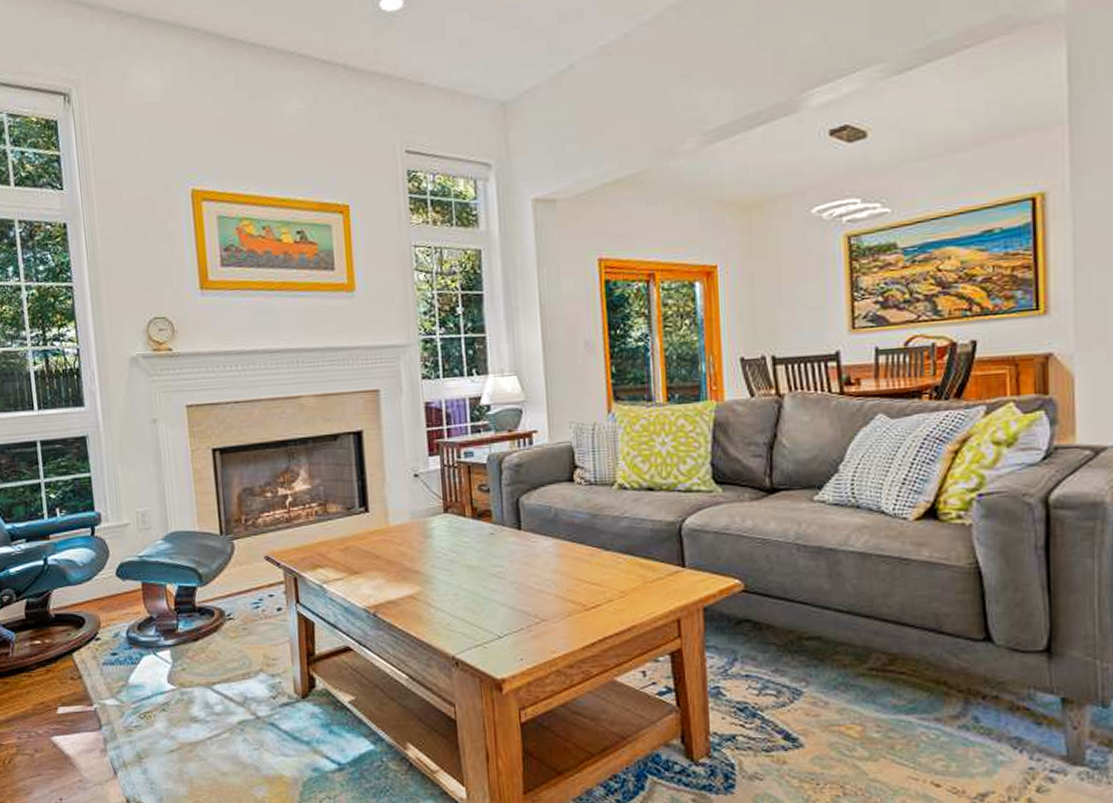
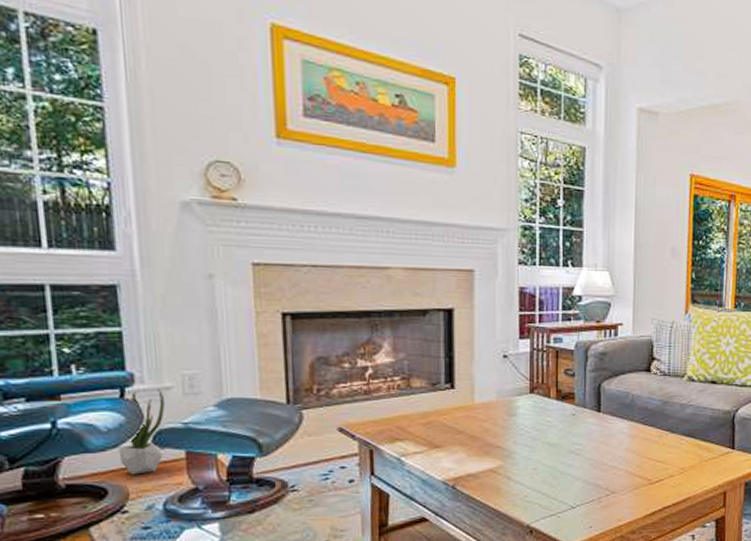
potted plant: none [91,525,125,605] -> present [118,388,165,475]

